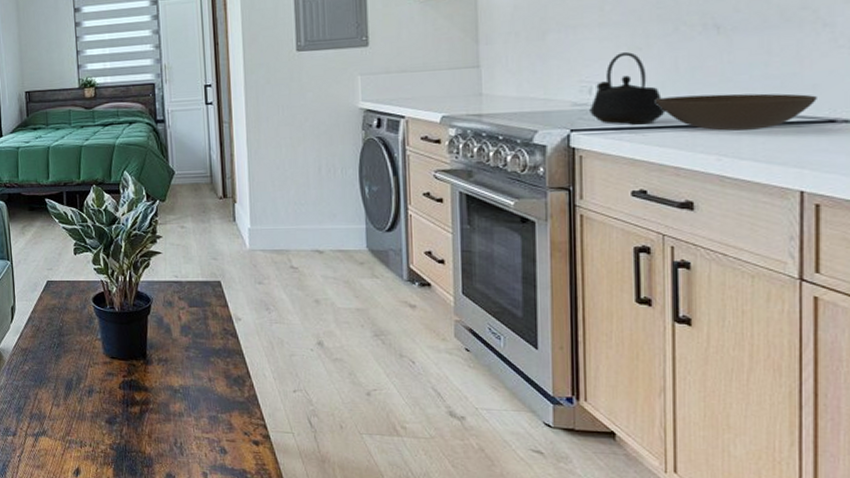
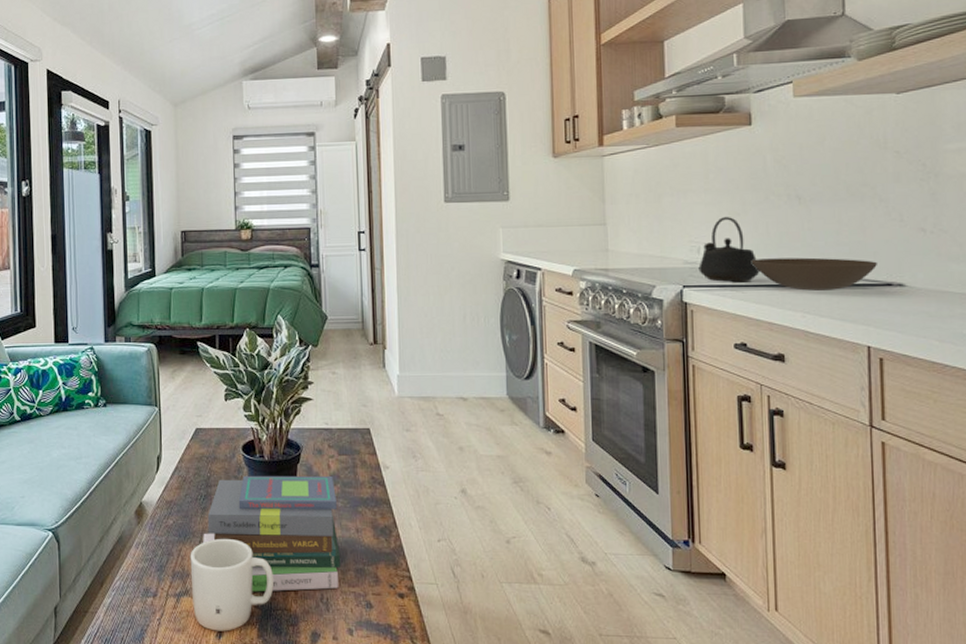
mug: none [46,384,129,470] -> present [190,538,275,631]
books: none [57,325,193,435] -> present [203,475,340,592]

